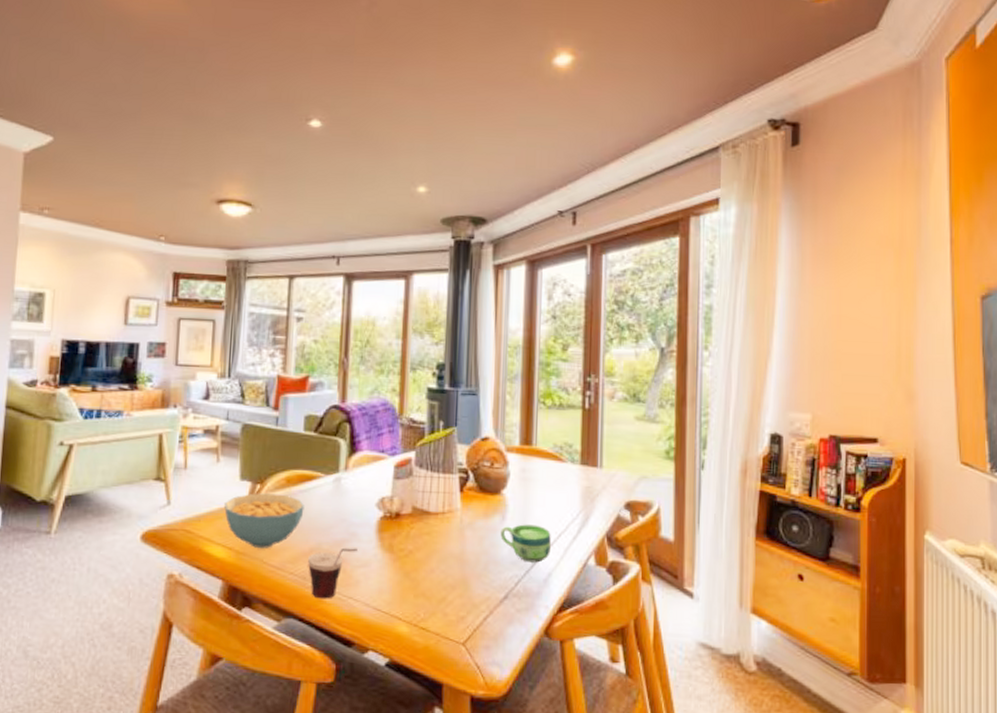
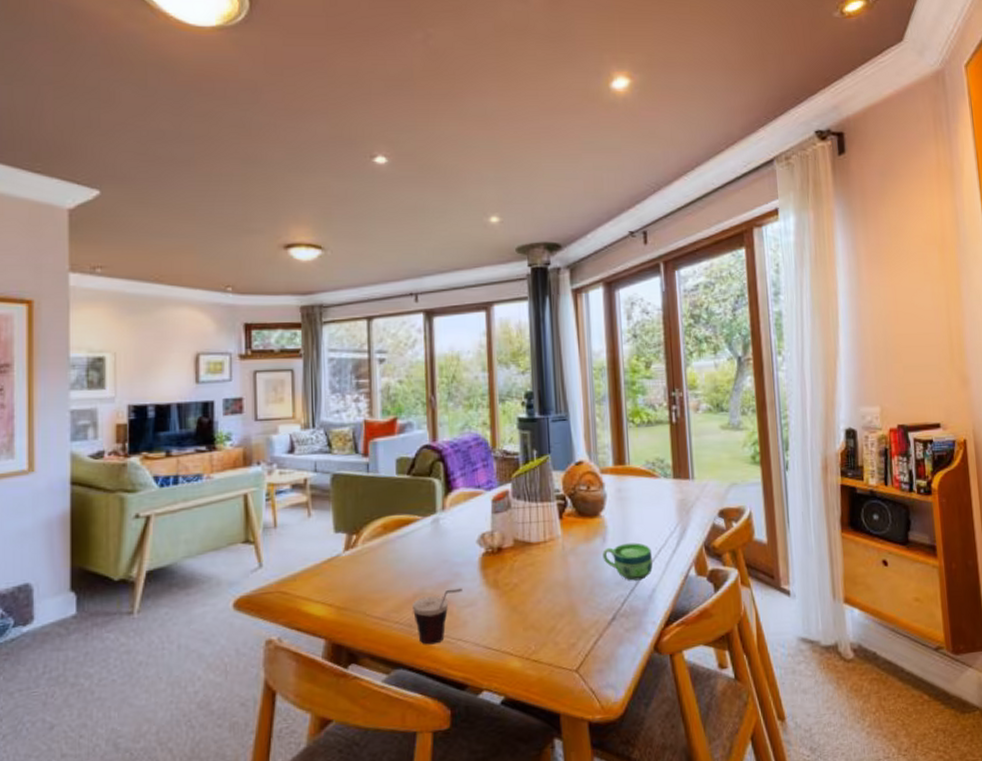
cereal bowl: present [224,493,304,548] -> none [320,542,404,601]

